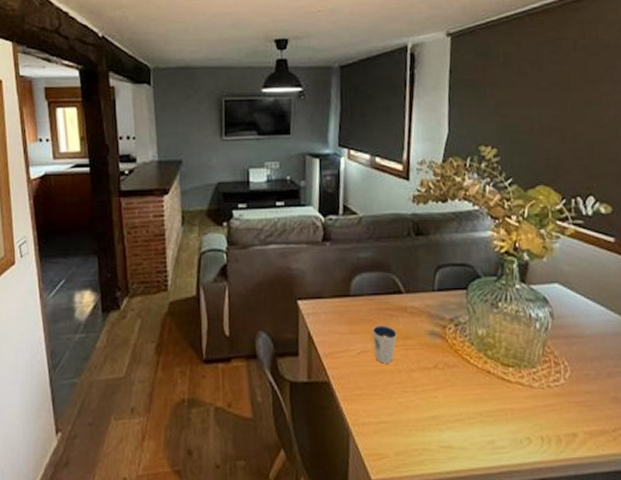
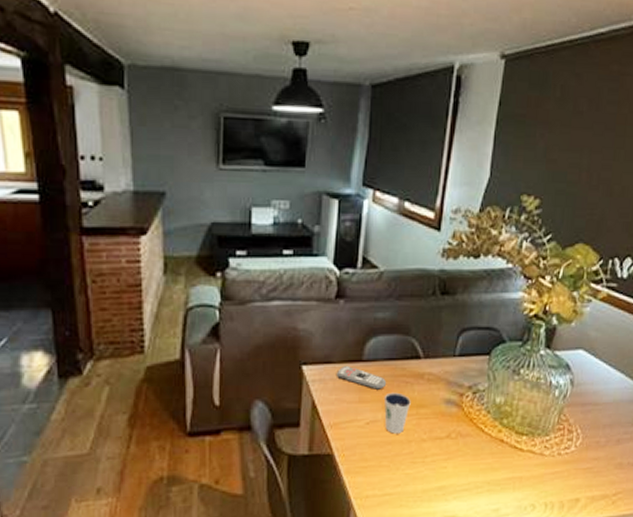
remote control: none [328,300,374,322] -> present [337,365,387,390]

